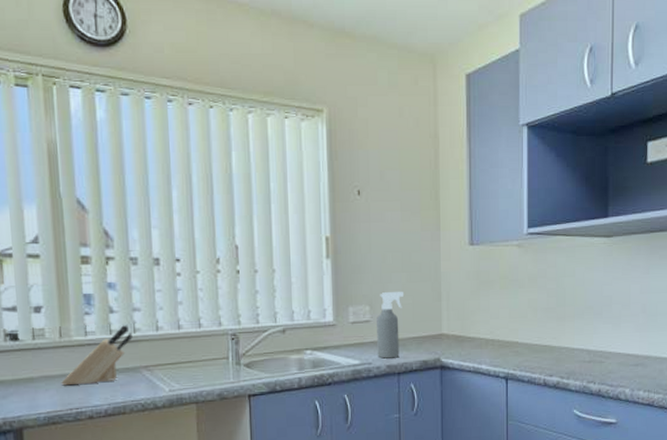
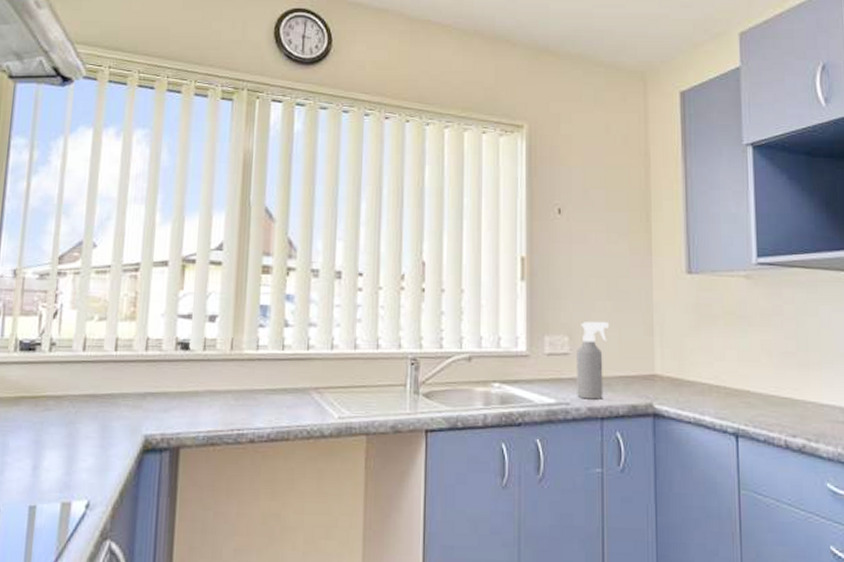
knife block: present [61,325,133,386] -> none [225,341,306,403]

